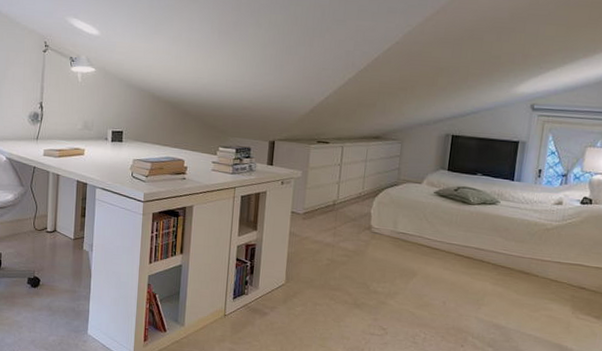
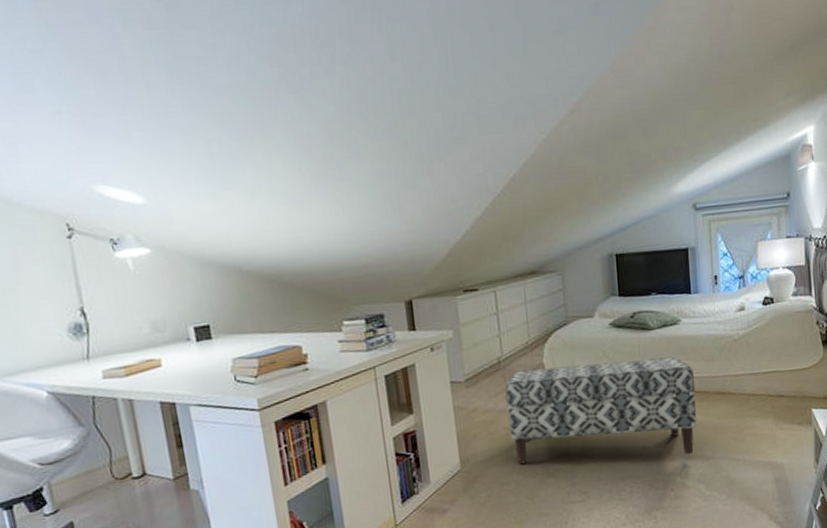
bench: none [331,214,503,319] -> present [505,356,698,465]

